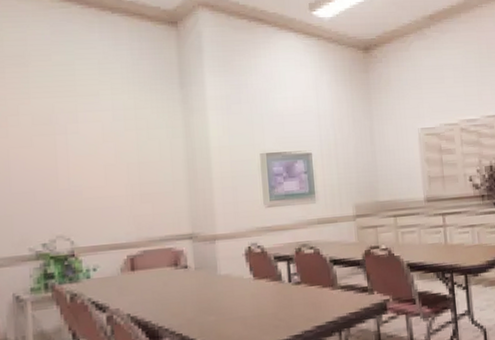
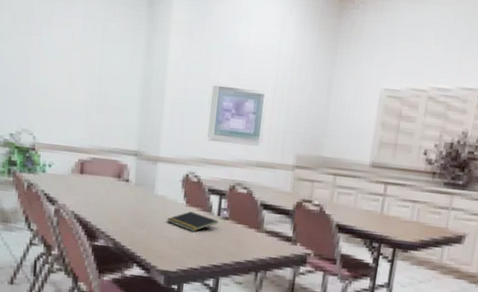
notepad: none [236,284,291,306] -> present [167,211,218,232]

